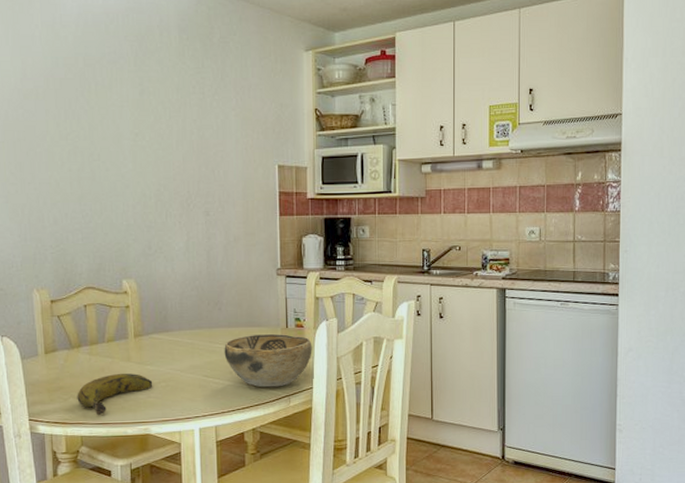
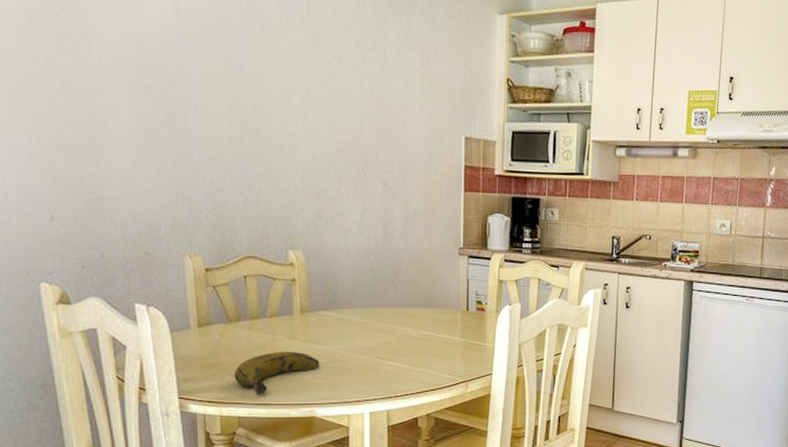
decorative bowl: present [224,334,312,388] -> none [399,316,494,372]

